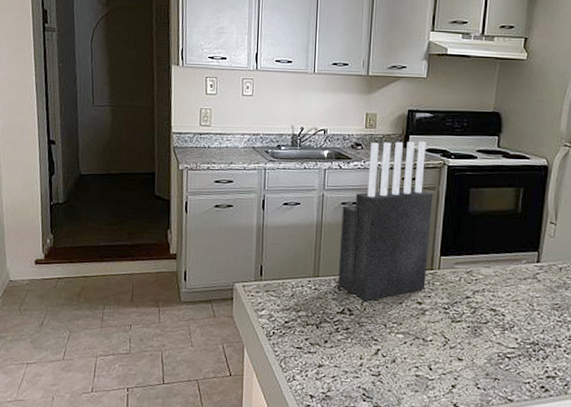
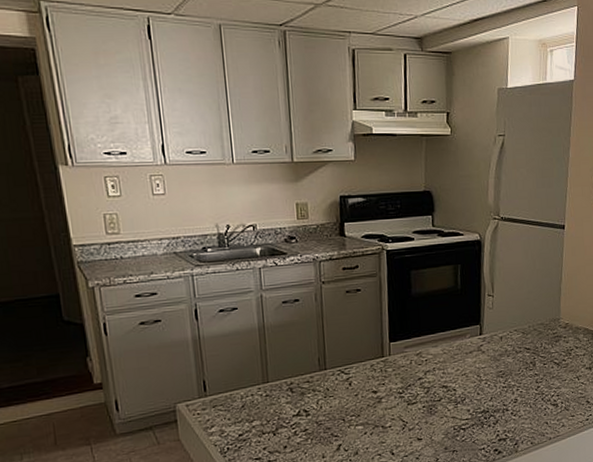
knife block: present [338,141,433,302] -> none [284,227,379,400]

